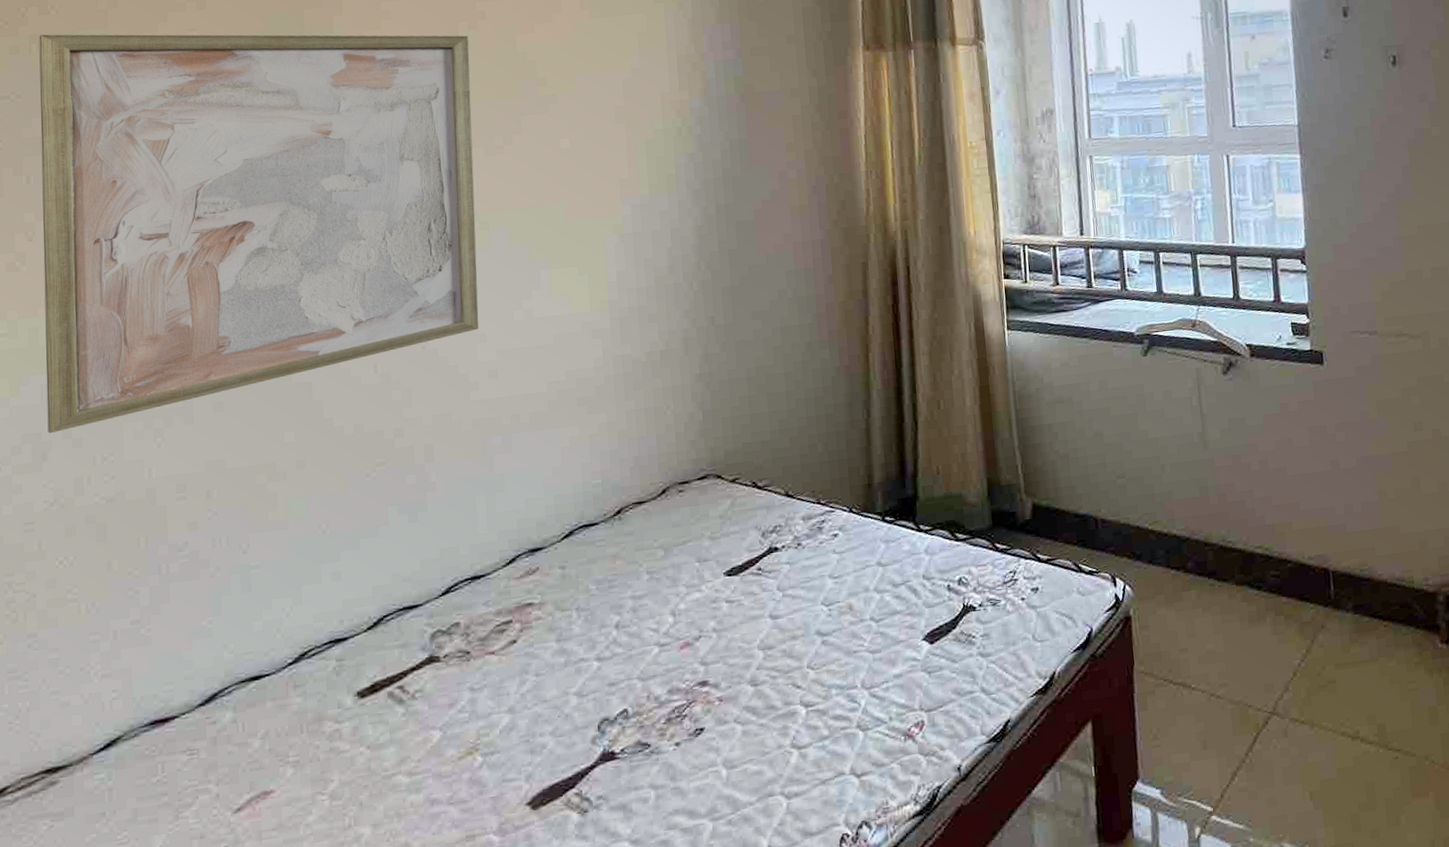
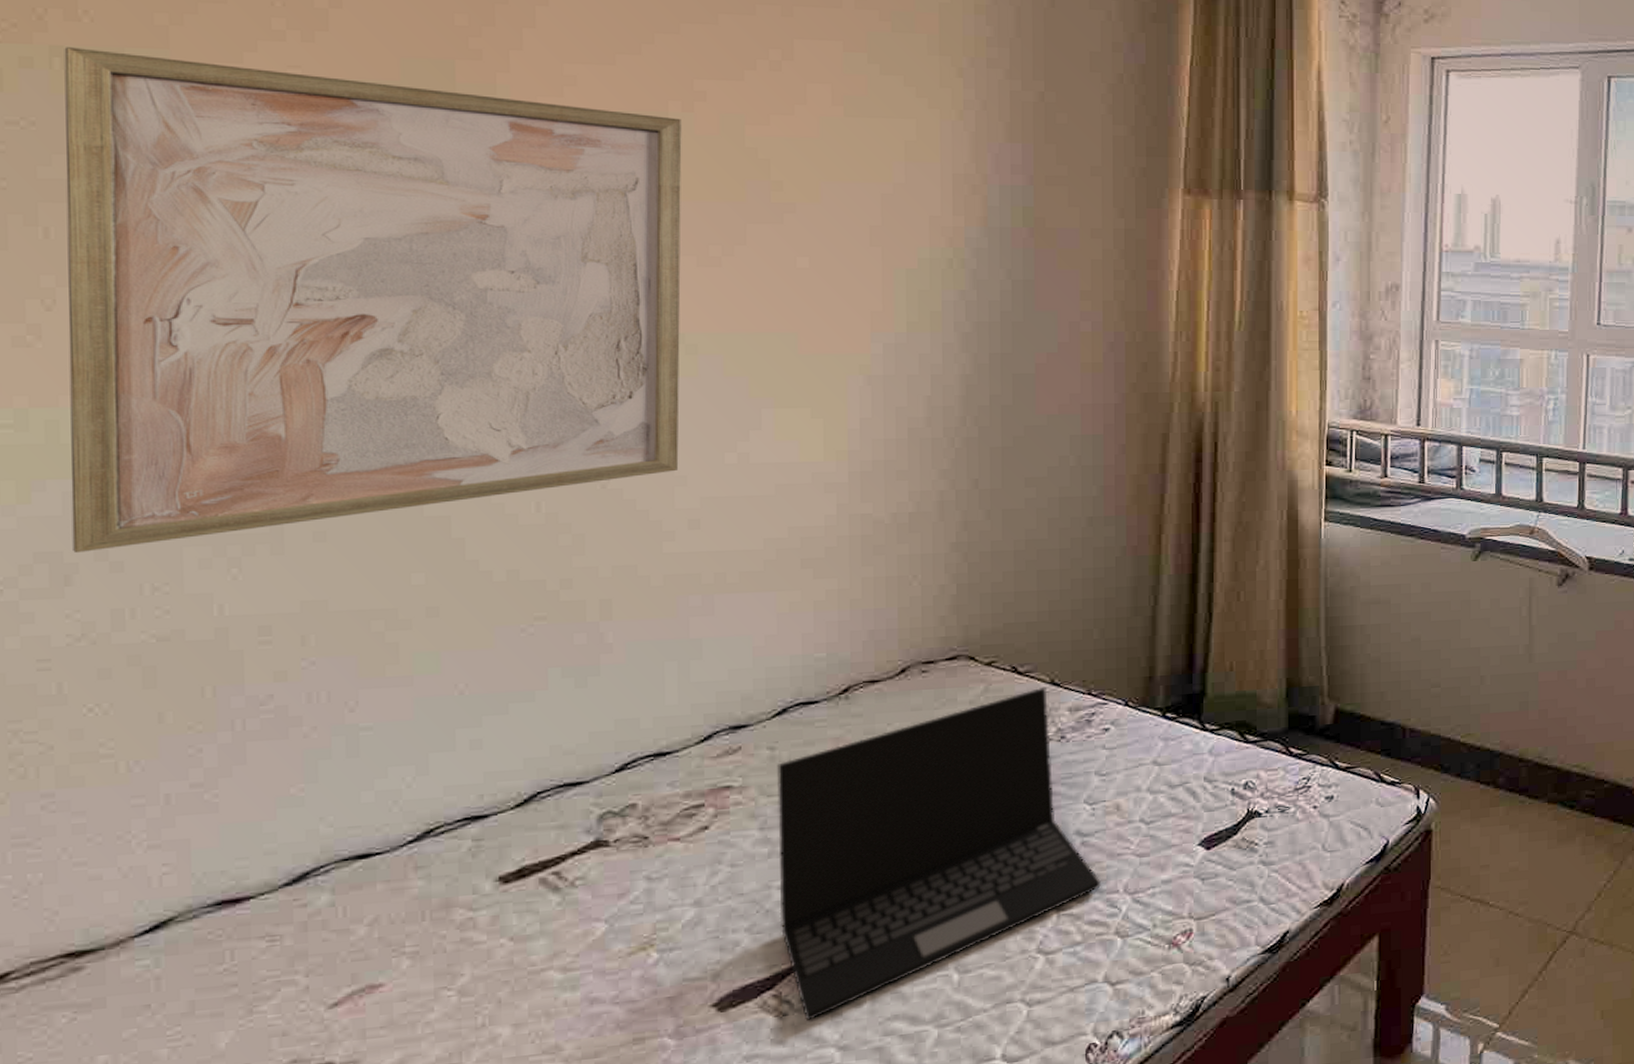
laptop: none [568,498,843,817] -> present [777,686,1102,1021]

